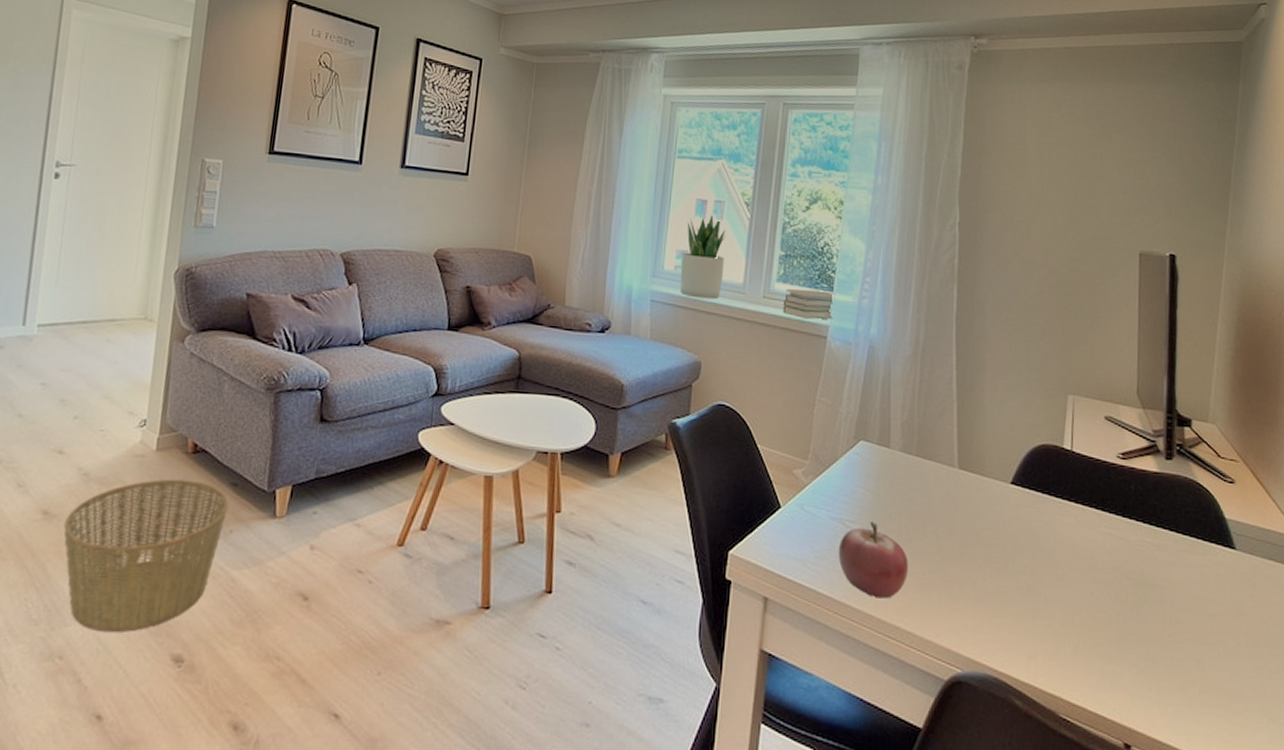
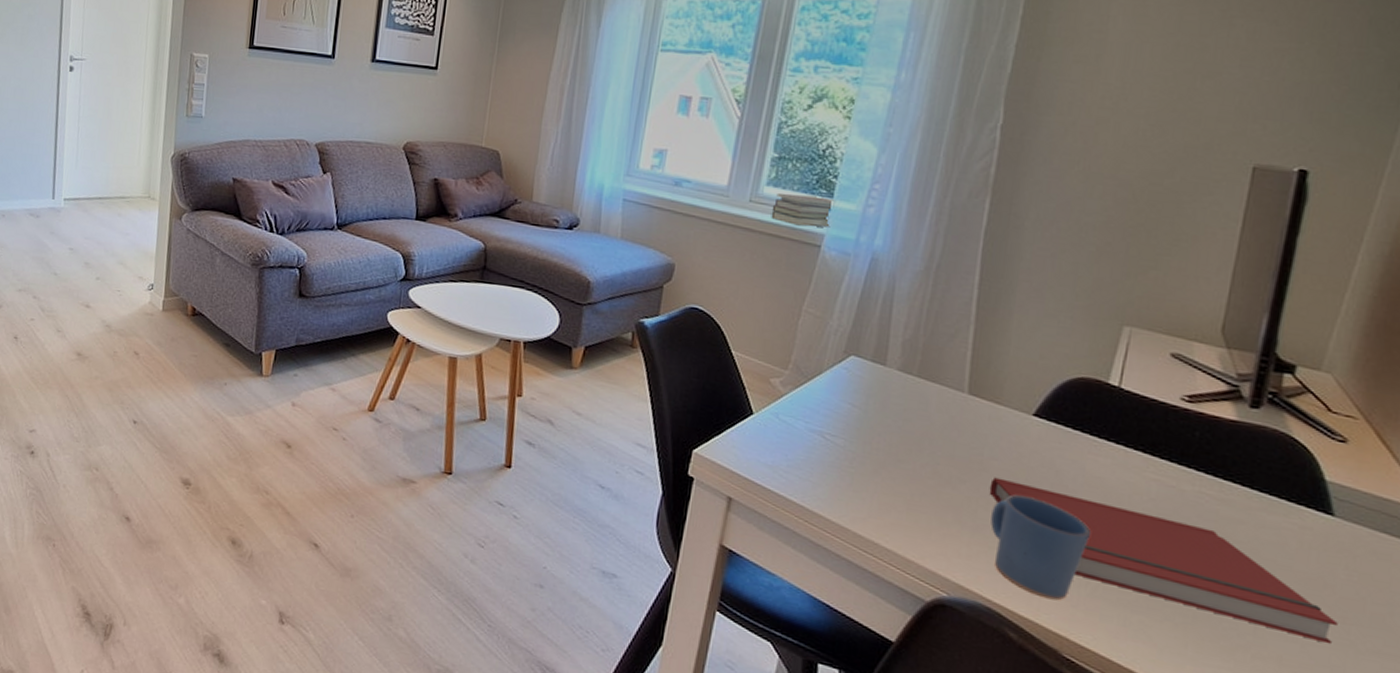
basket: present [63,479,229,632] -> none [93,335,223,456]
planter: present [680,215,726,300] -> none [656,113,711,202]
fruit: present [838,521,908,599] -> none [814,437,896,515]
book: none [984,547,1253,669] -> present [989,477,1338,645]
mug: none [989,562,1067,661] -> present [991,494,1090,600]

